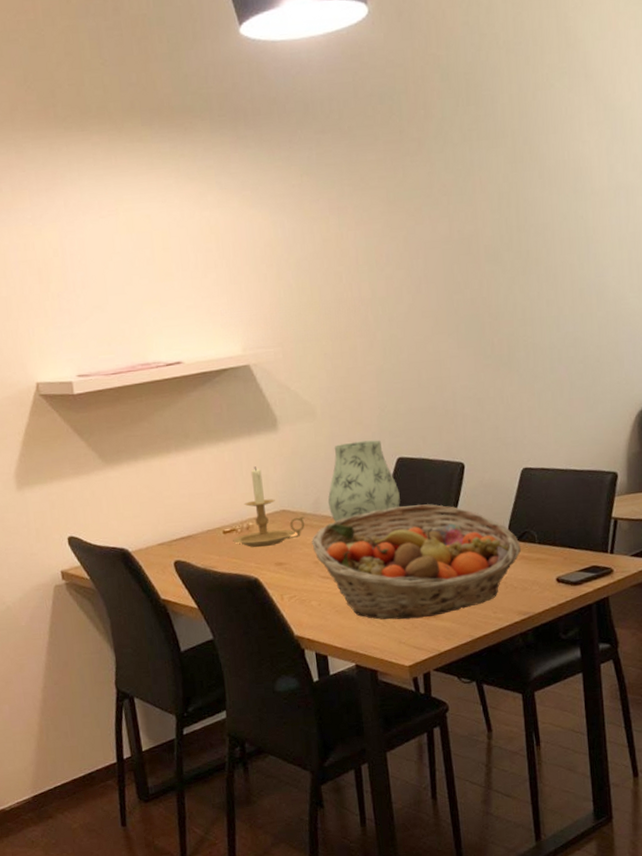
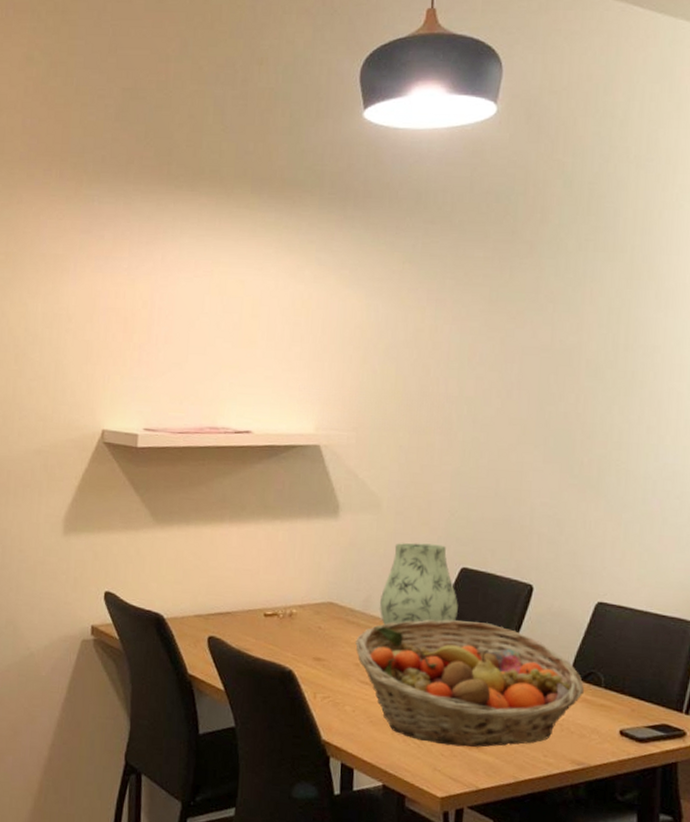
candle holder: present [233,466,305,548] -> none [273,551,352,639]

